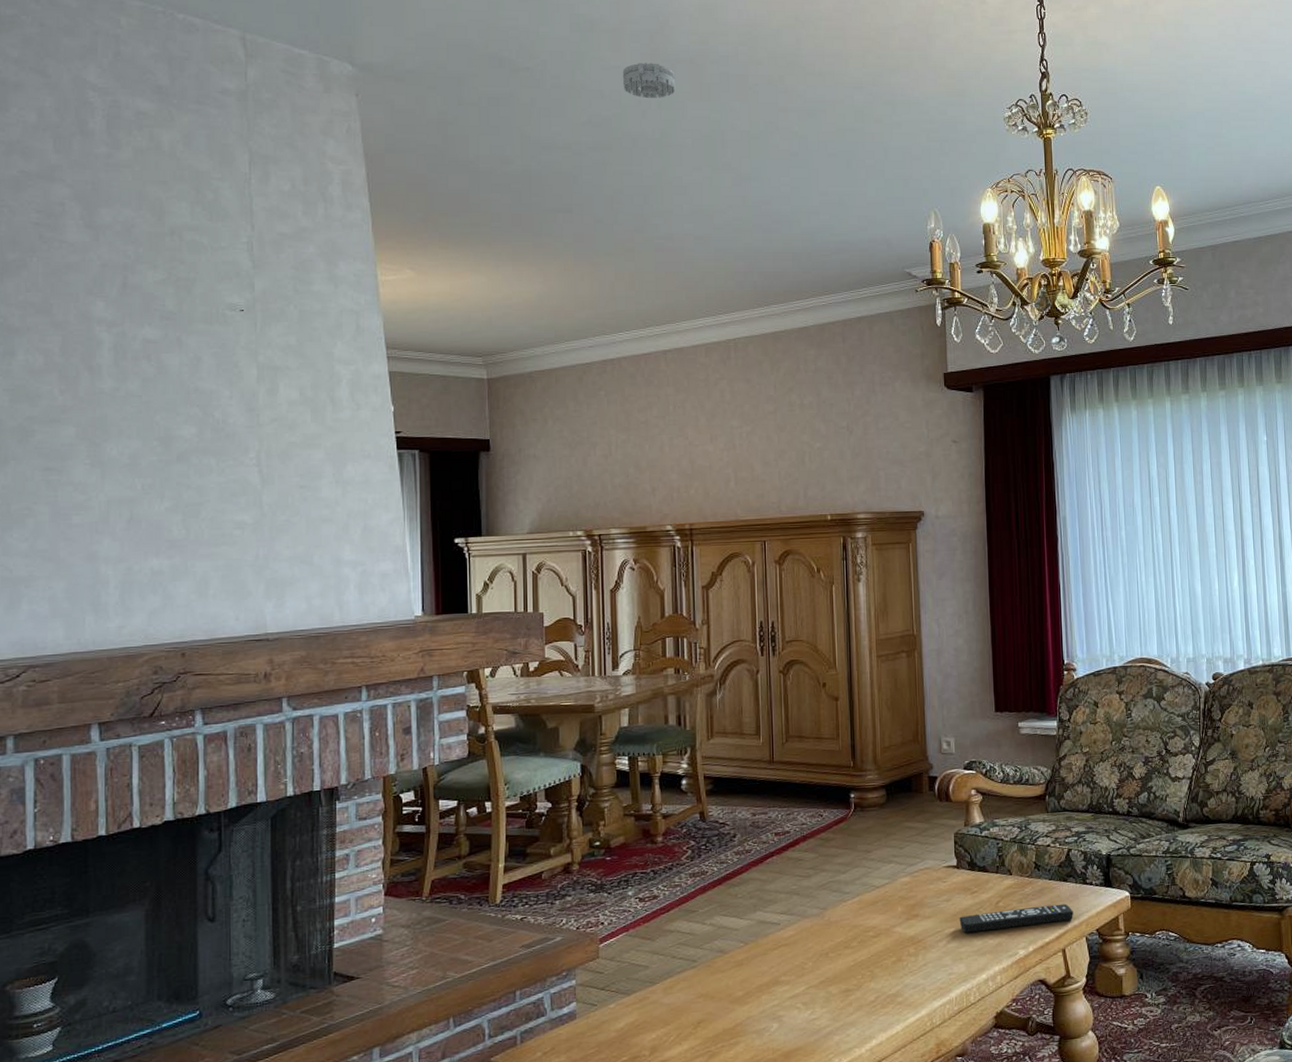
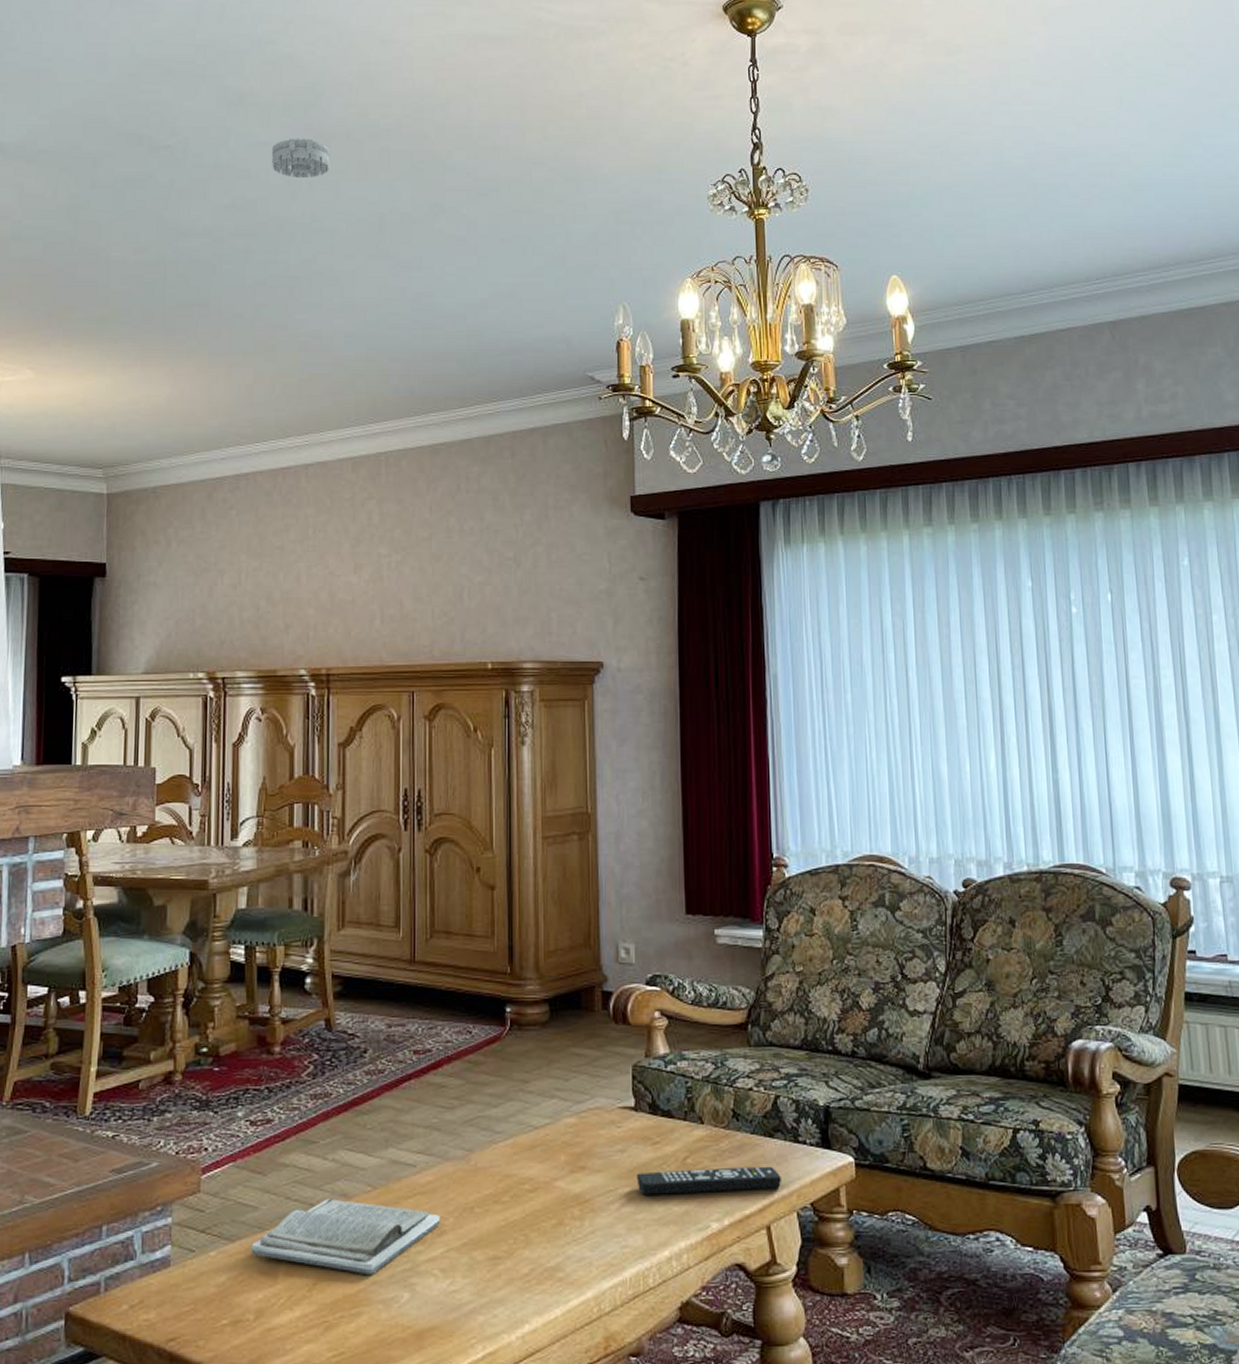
book: none [644,955,802,1013] -> present [251,1199,441,1276]

